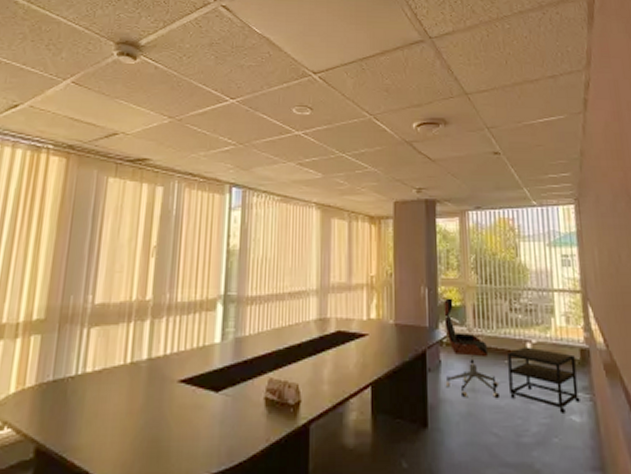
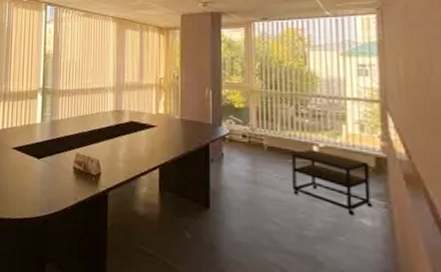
office chair: present [444,298,499,399] -> none [227,100,281,193]

